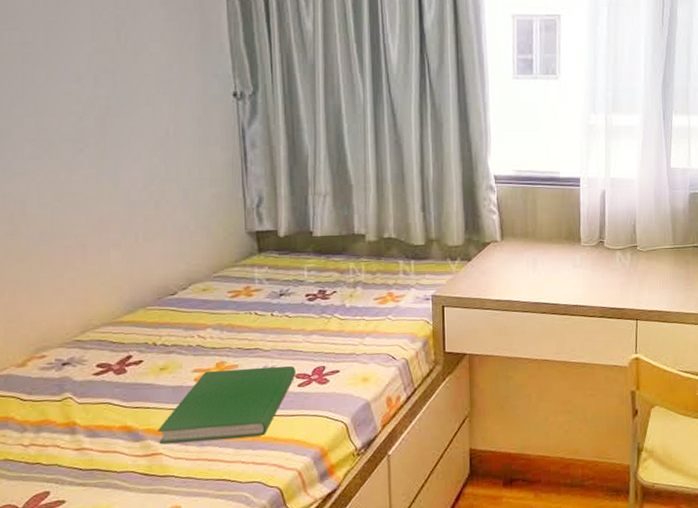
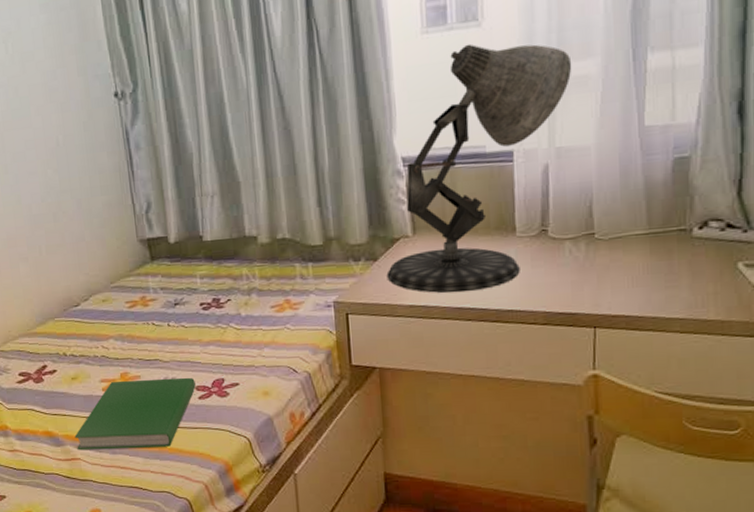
desk lamp: none [478,91,623,290] -> present [386,44,572,293]

